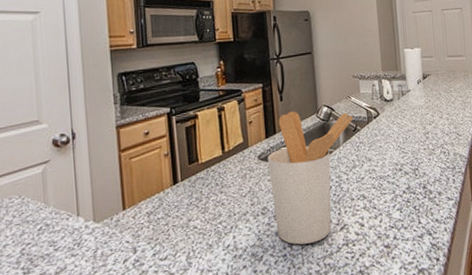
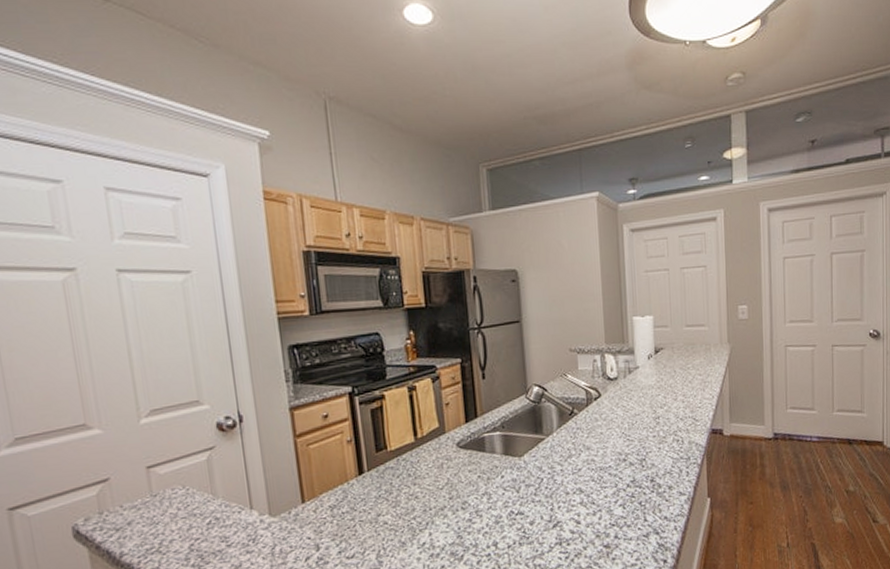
utensil holder: present [267,111,353,245] -> none [467,391,570,544]

